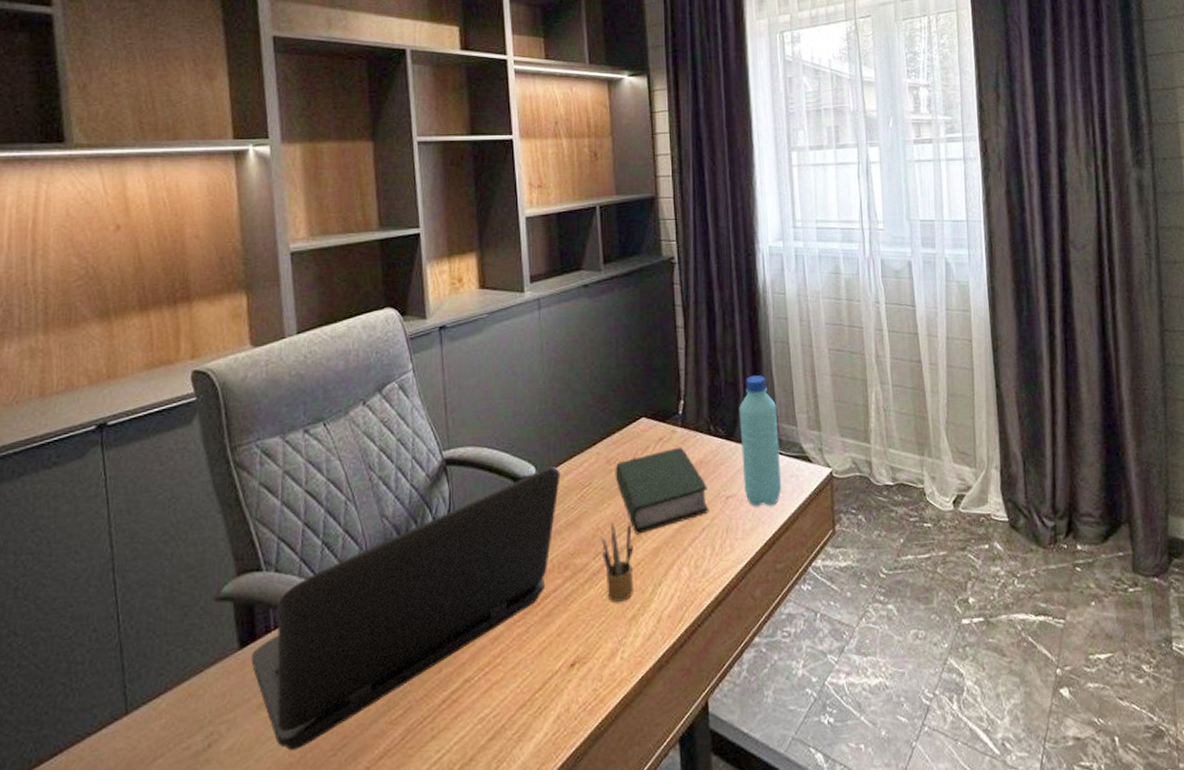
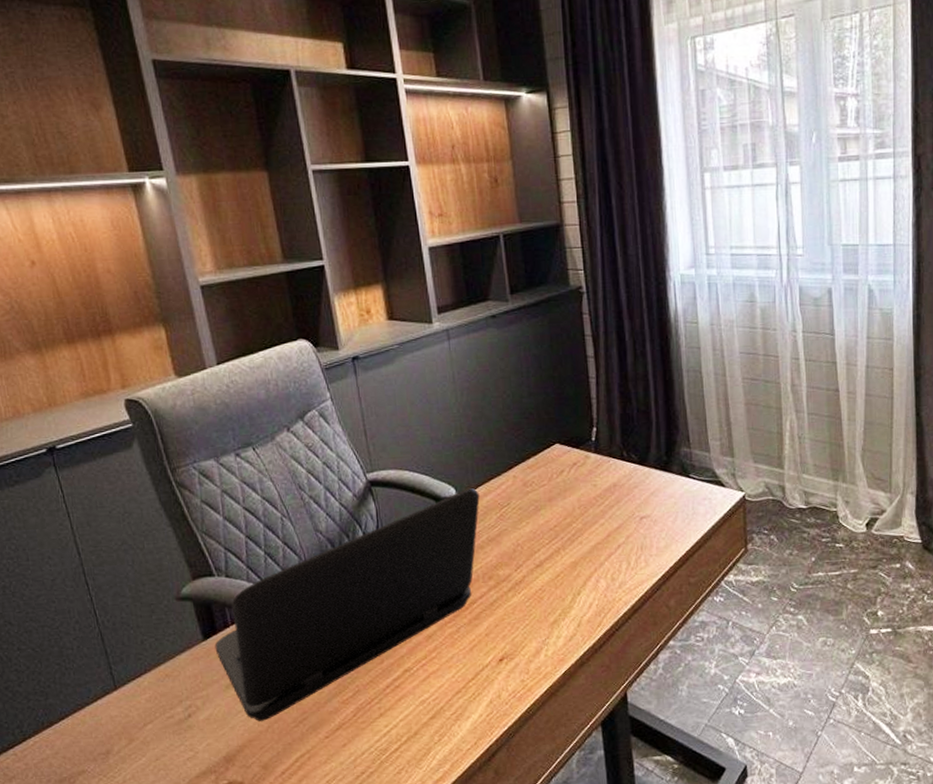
pencil box: present [601,522,634,603] -> none [521,539,555,609]
book: present [615,447,709,535] -> none [531,471,624,550]
water bottle: present [739,375,782,507] -> none [651,404,695,527]

